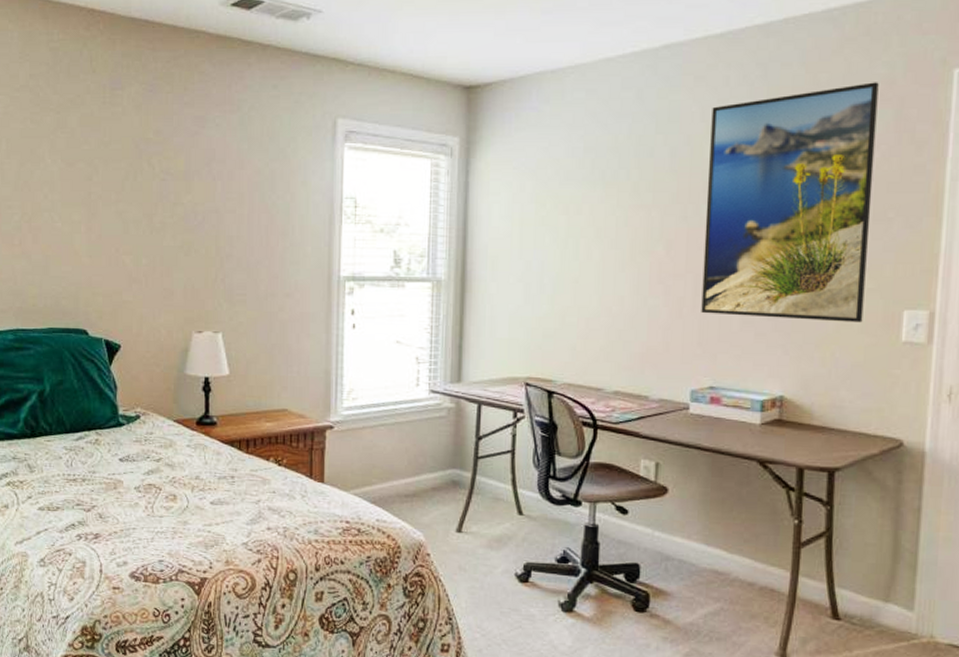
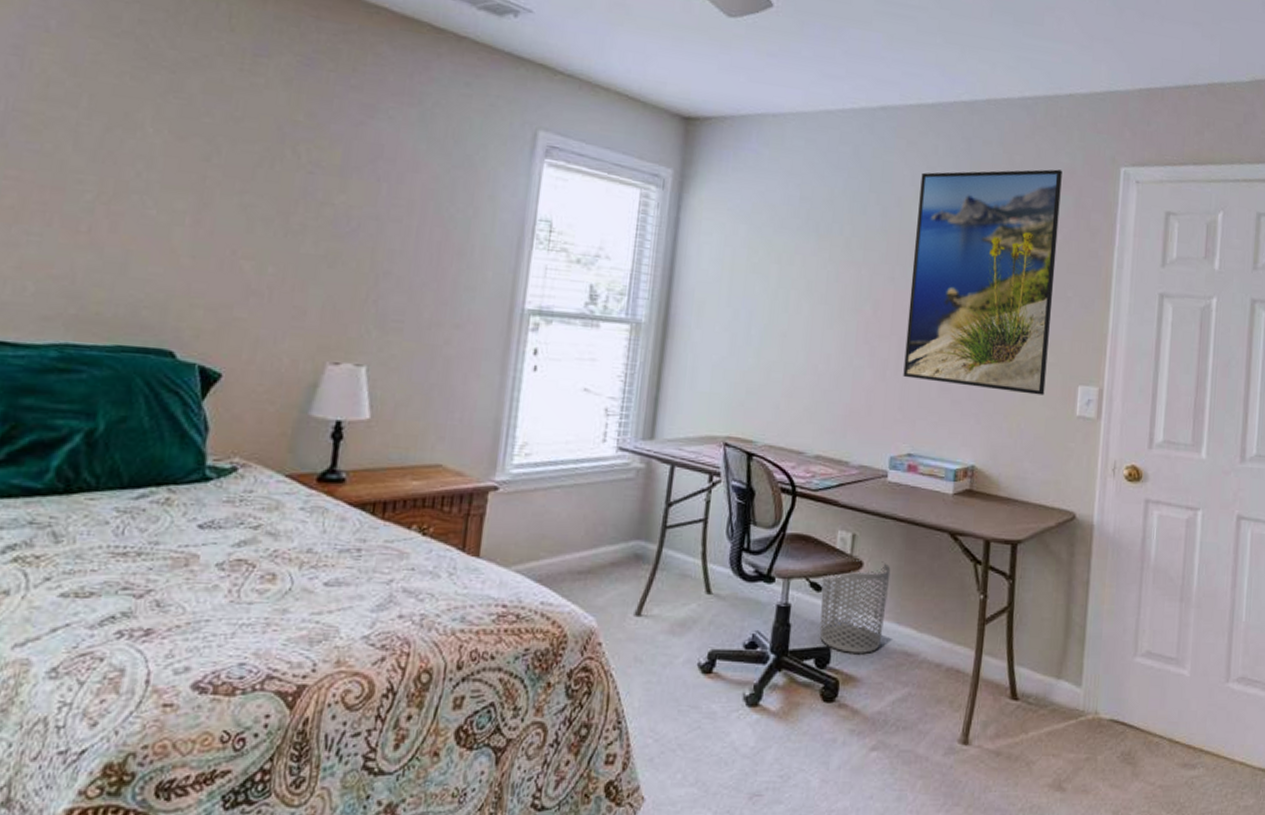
waste bin: none [627,481,697,571] -> present [819,554,891,653]

